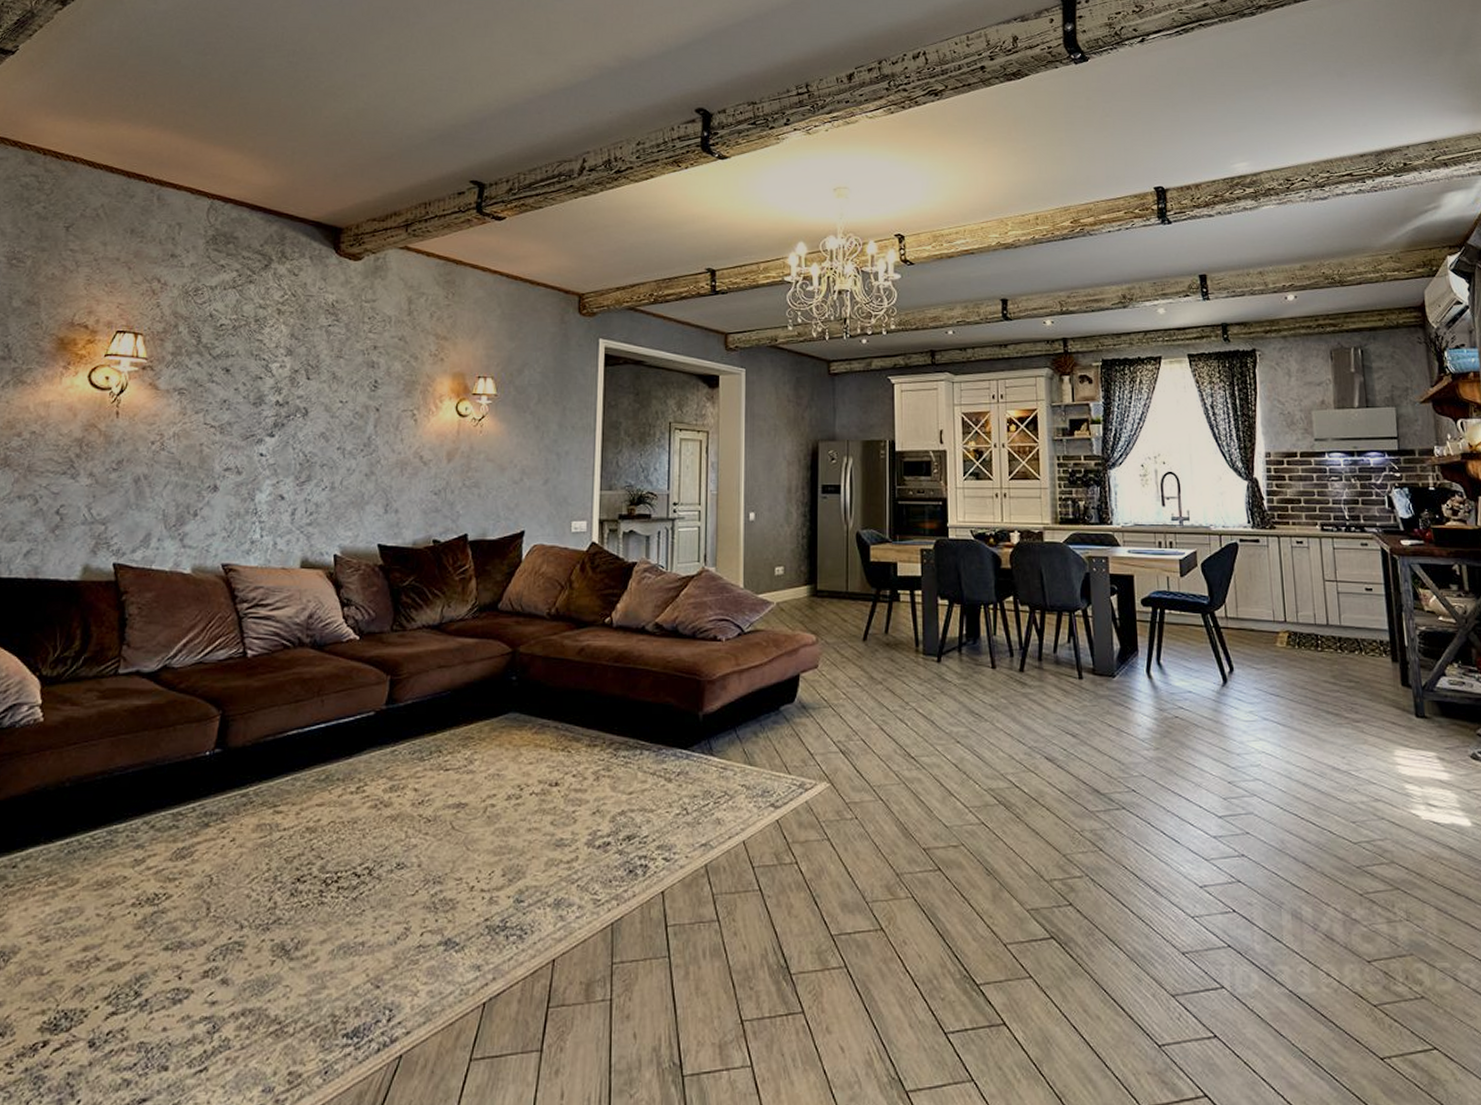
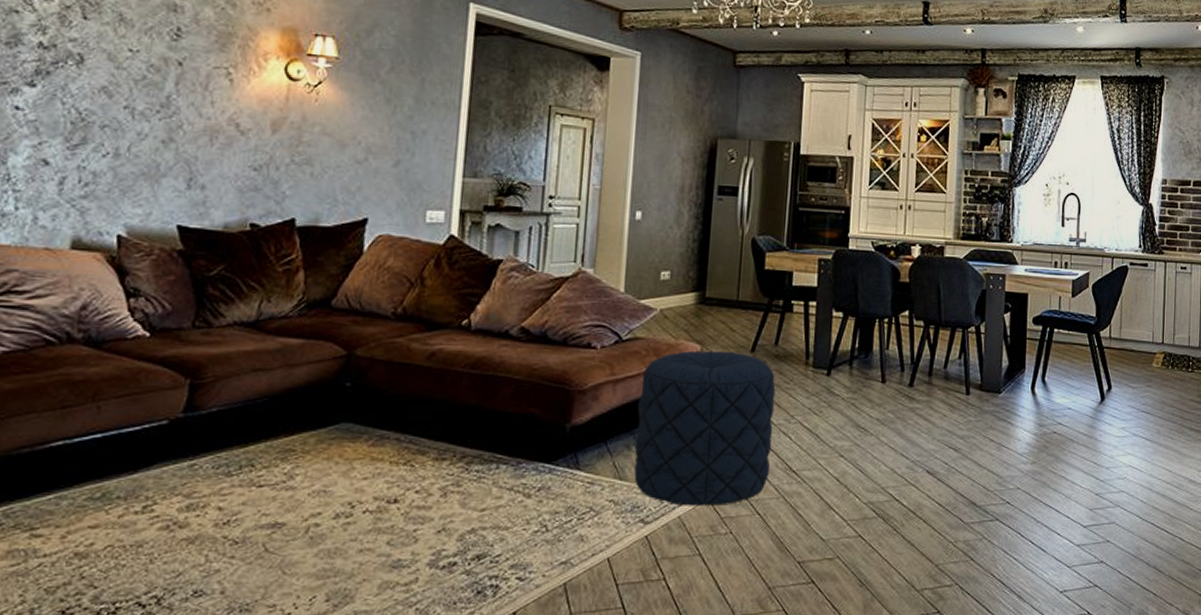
pouf: none [762,640,890,791] -> present [634,350,776,506]

